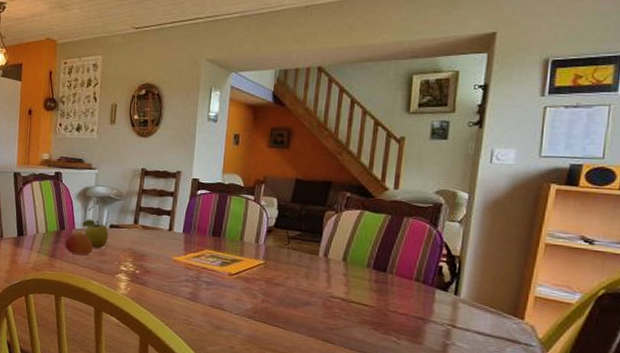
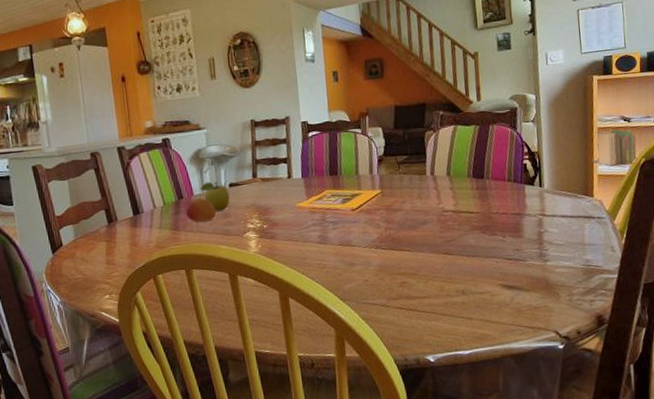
books: none [530,248,598,293] -> present [592,129,637,166]

